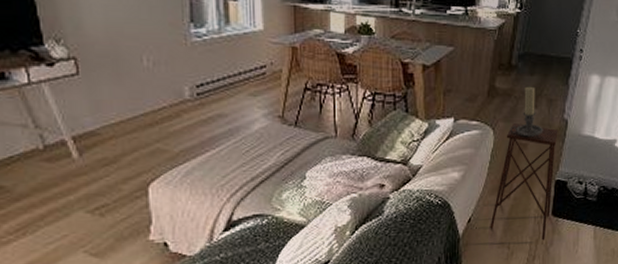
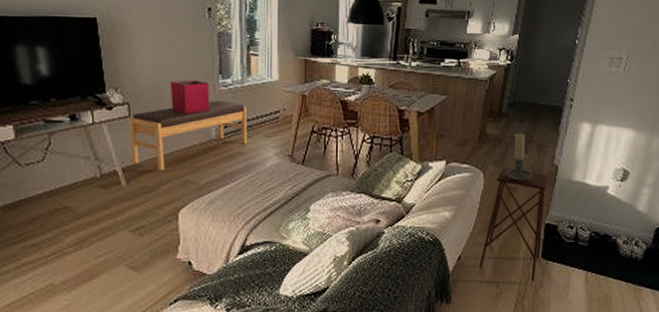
bench: none [77,53,229,139] -> present [129,100,248,171]
storage bin: none [128,29,181,69] -> present [170,80,210,113]

